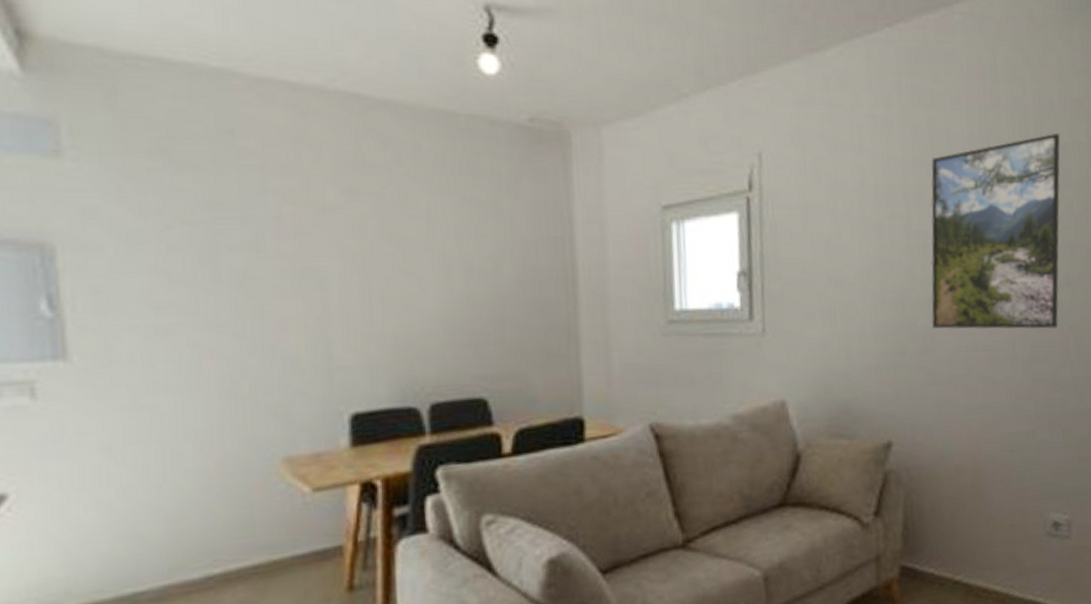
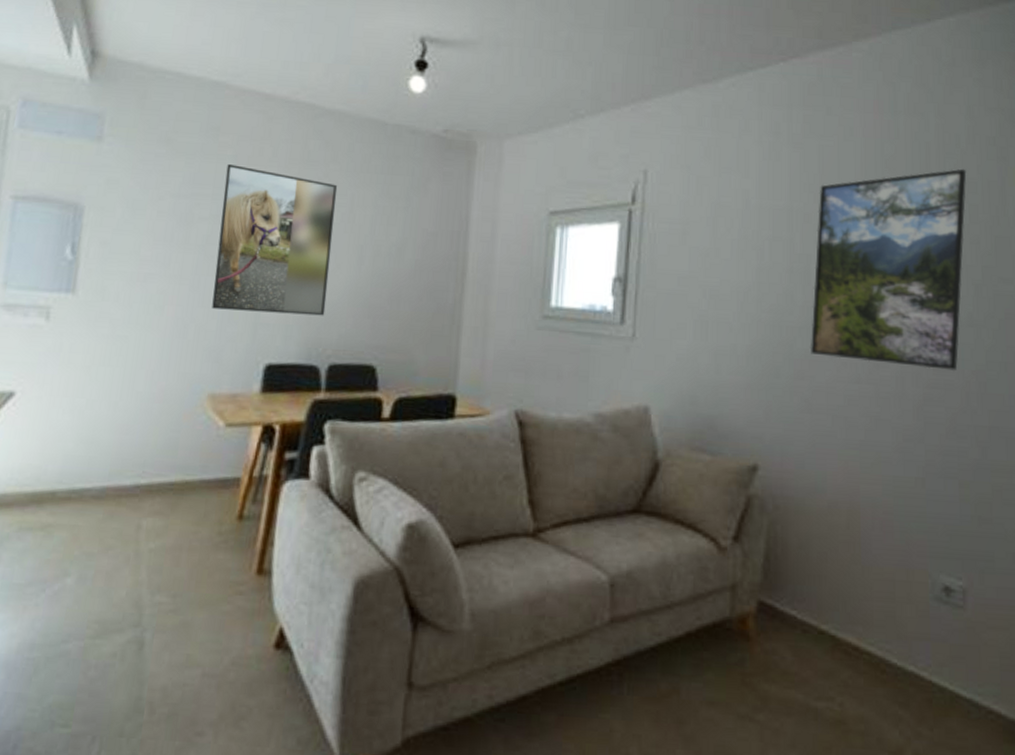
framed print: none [254,177,416,357] -> present [212,164,338,316]

